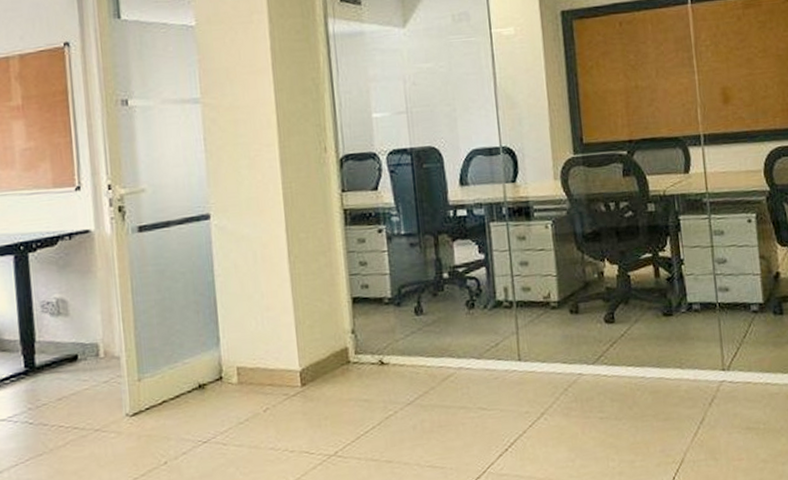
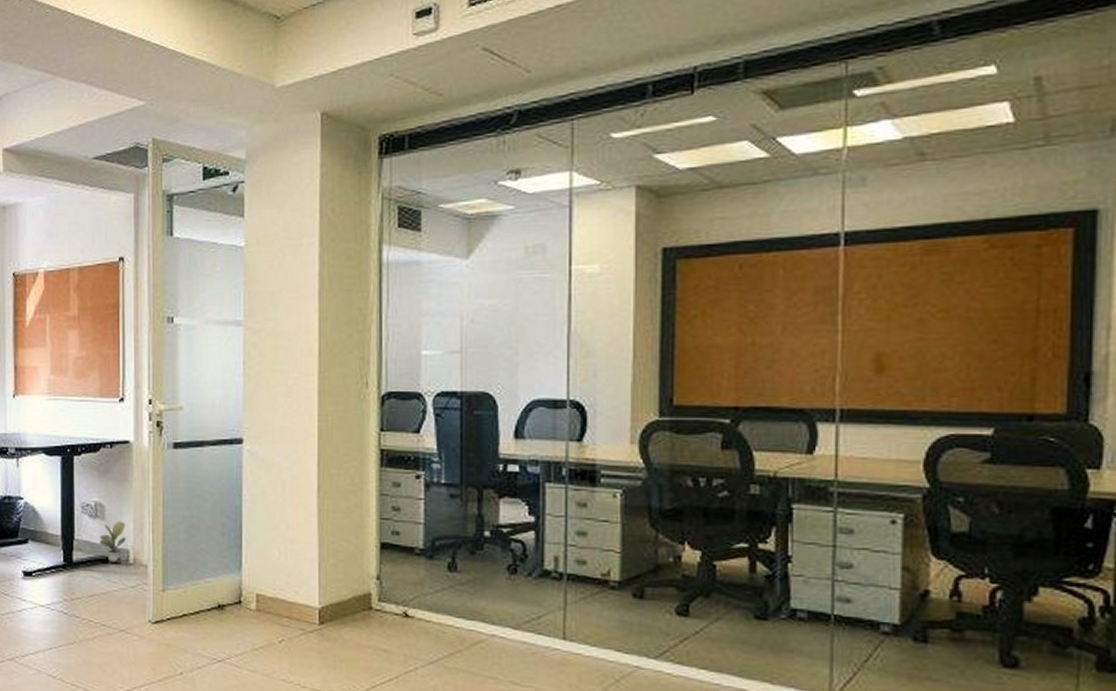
potted plant: none [64,314,94,360] -> present [99,521,126,563]

